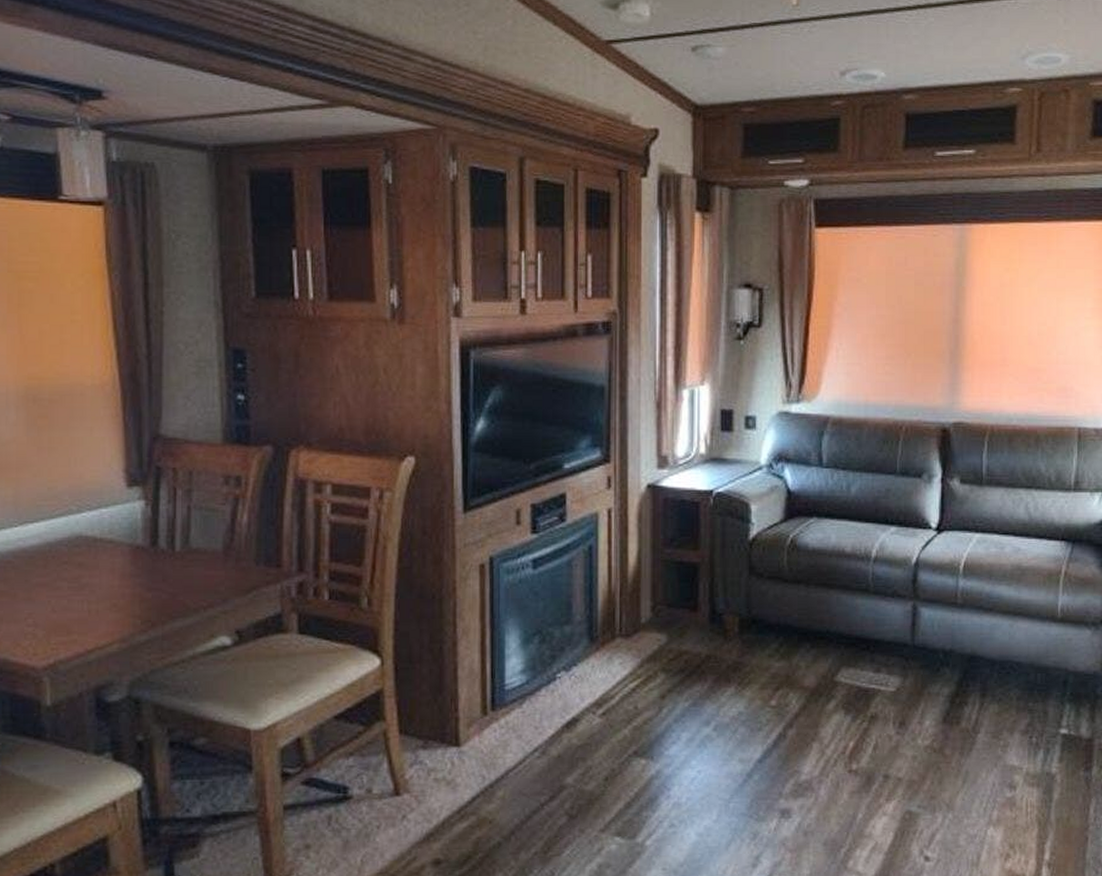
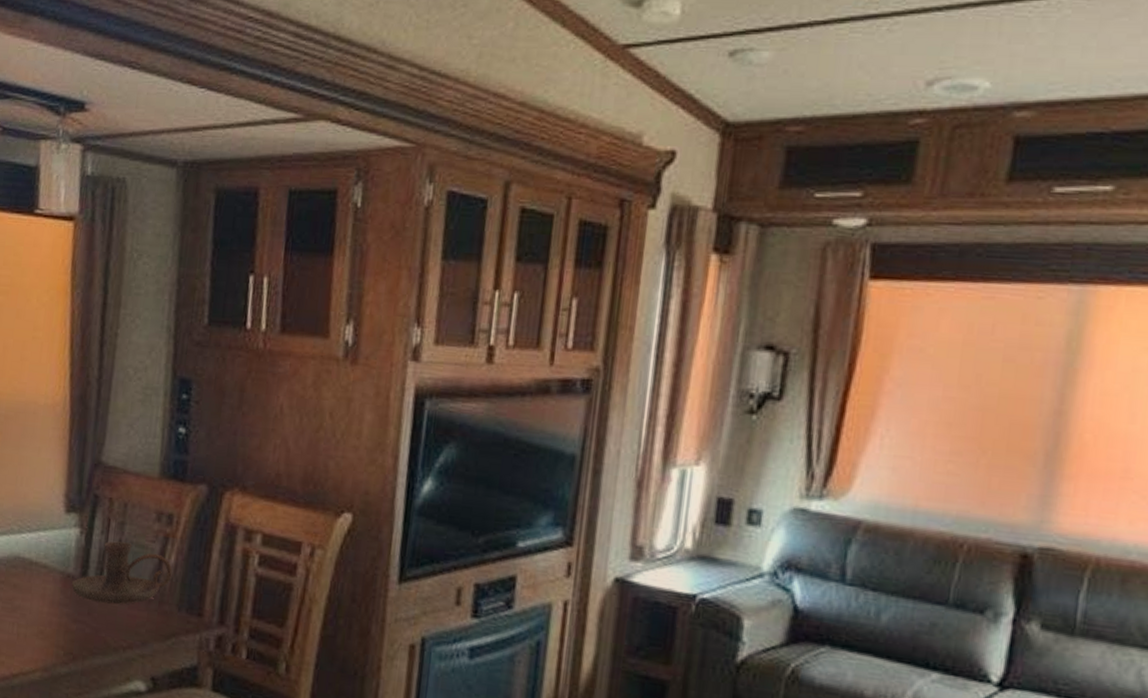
candle holder: none [141,508,246,568] -> present [71,541,173,604]

